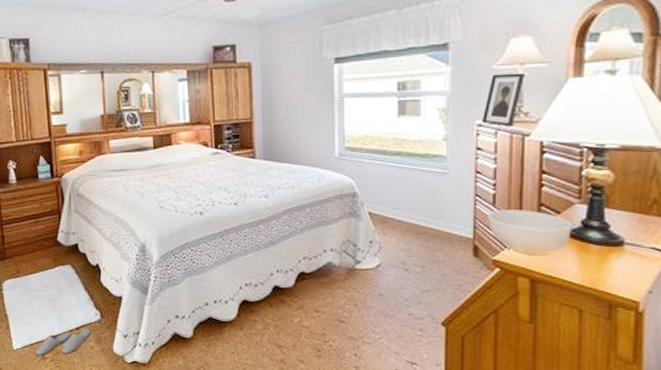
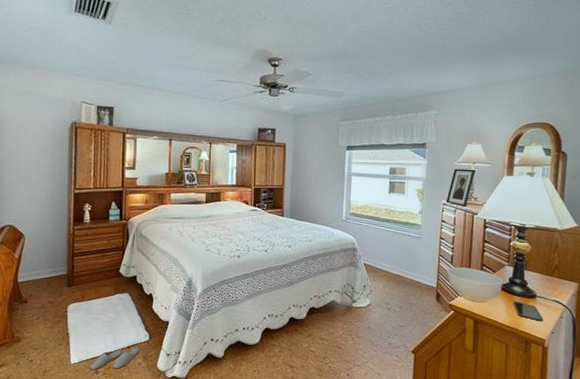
smartphone: none [587,251,636,277] -> present [512,301,544,321]

